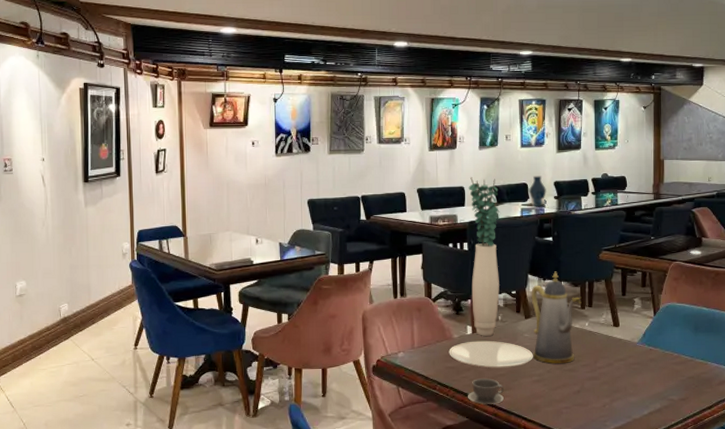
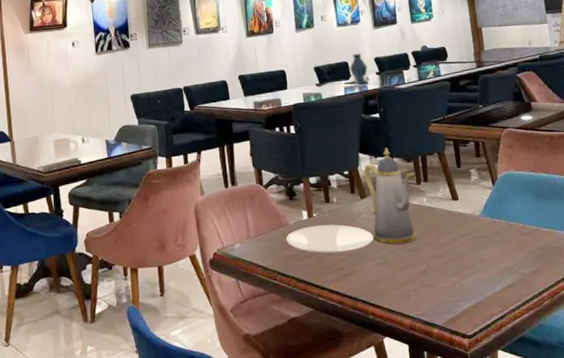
mug: none [227,237,251,257] -> present [53,137,78,158]
vase: present [468,177,500,336] -> none [289,60,332,221]
teacup: present [468,378,505,405] -> none [310,264,349,293]

